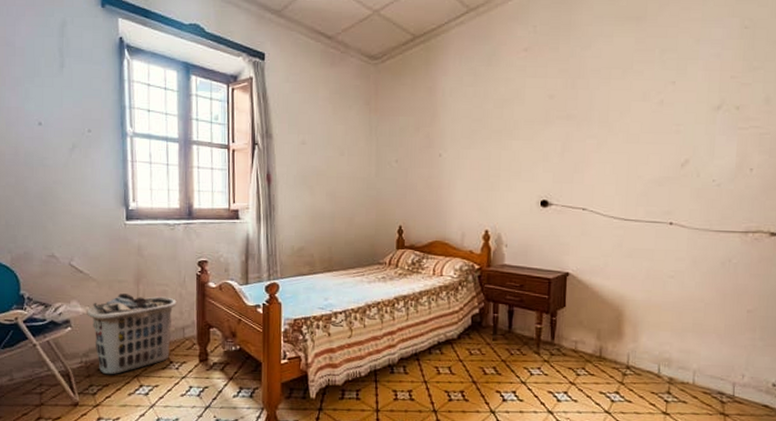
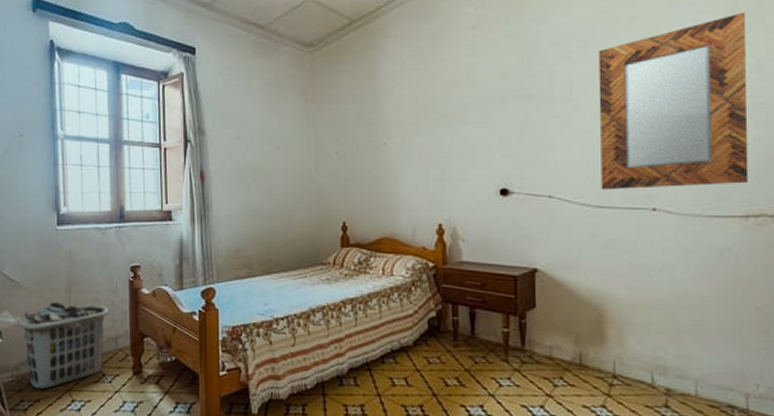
home mirror: none [628,51,760,205] -> present [598,12,749,190]

